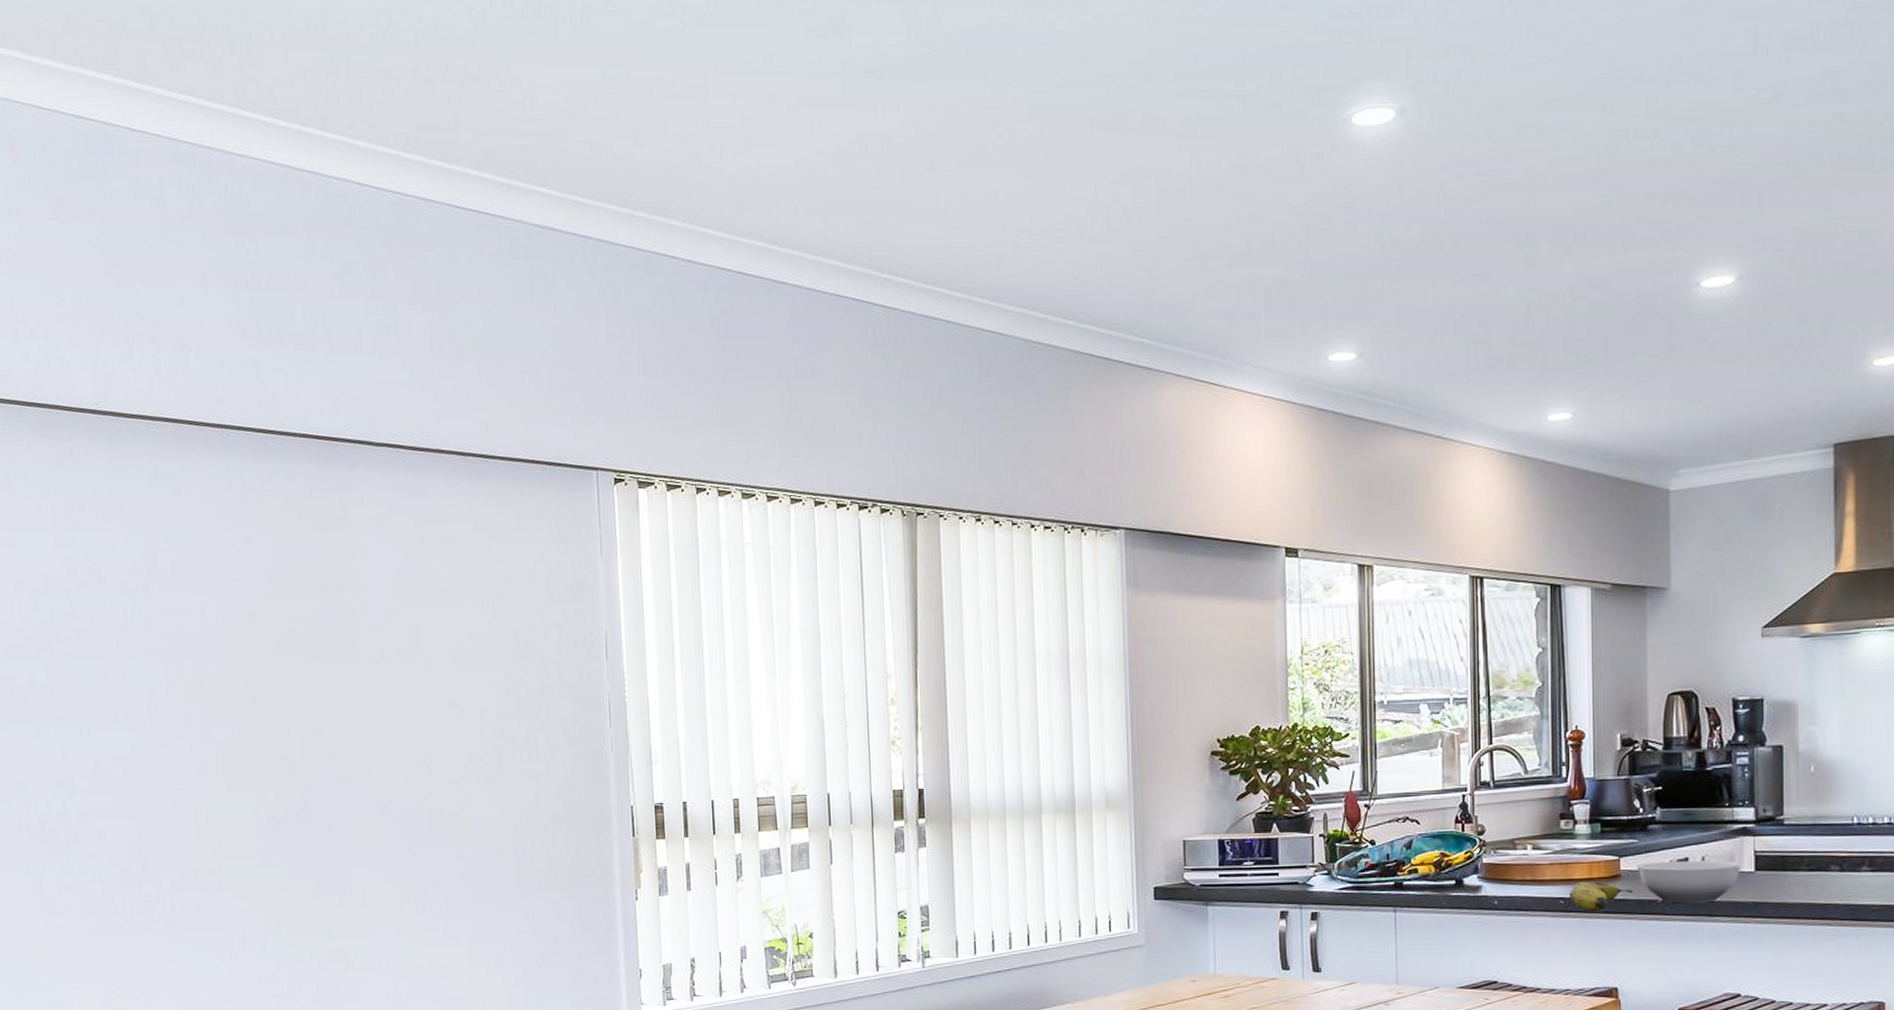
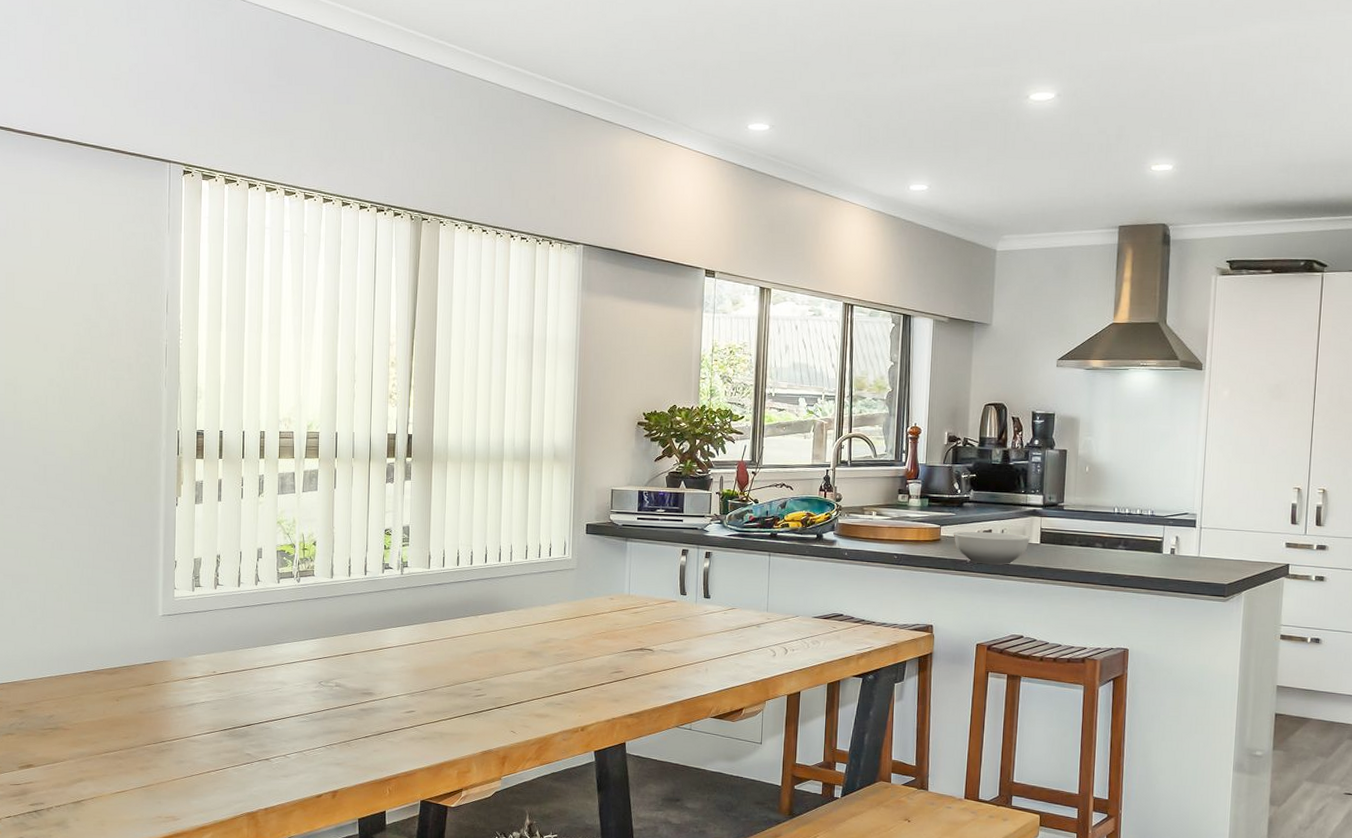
fruit: present [1569,880,1634,912] -> none [901,542,950,566]

